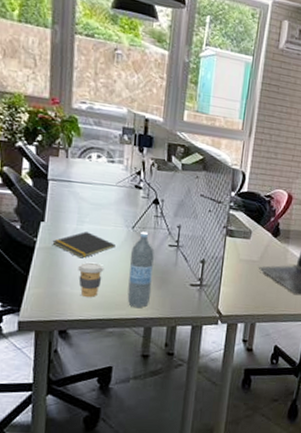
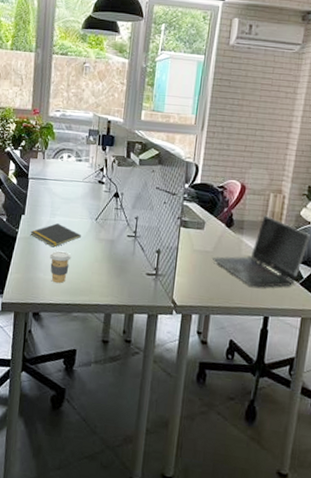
water bottle: present [127,231,155,309] -> none [90,223,115,295]

